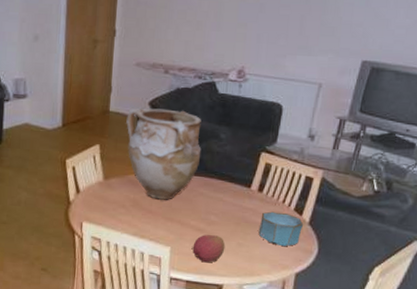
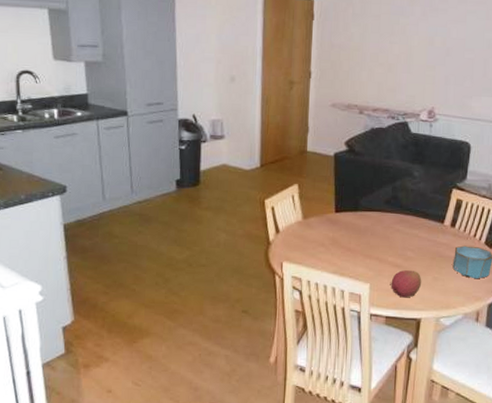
vase: present [126,108,202,200] -> none [323,148,397,238]

